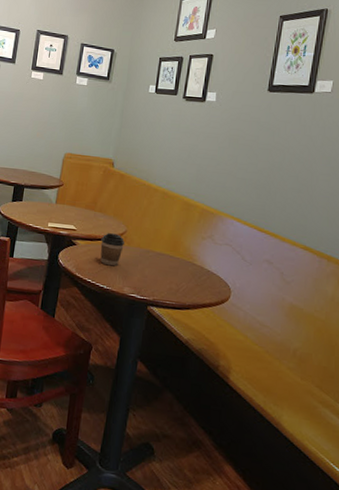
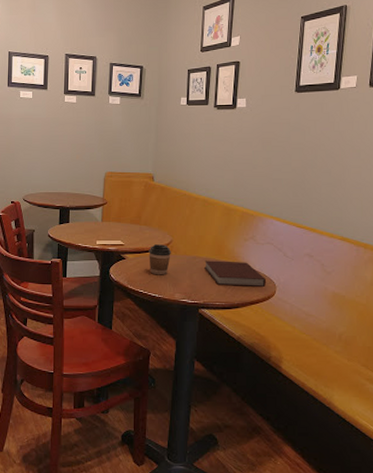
notebook: none [157,255,221,290] -> present [204,260,266,287]

